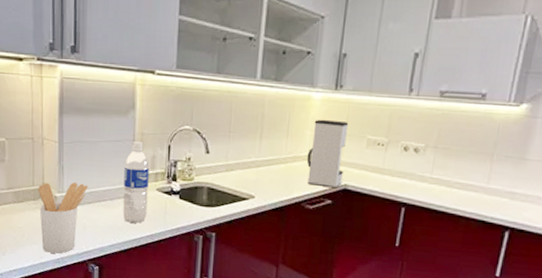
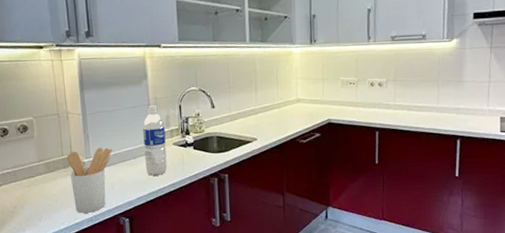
coffee maker: present [306,119,349,189] -> none [295,68,326,124]

